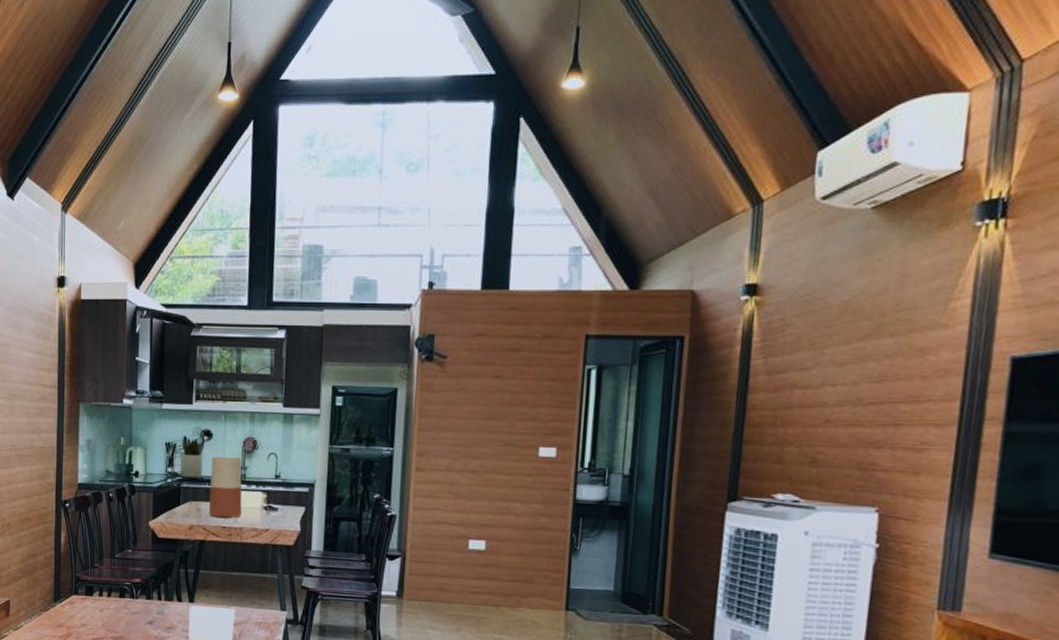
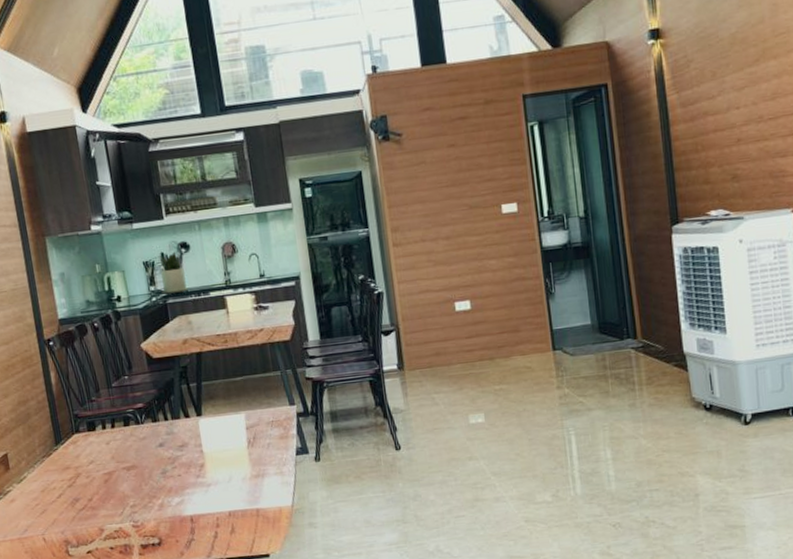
vase: present [209,456,242,518] -> none [193,264,234,328]

